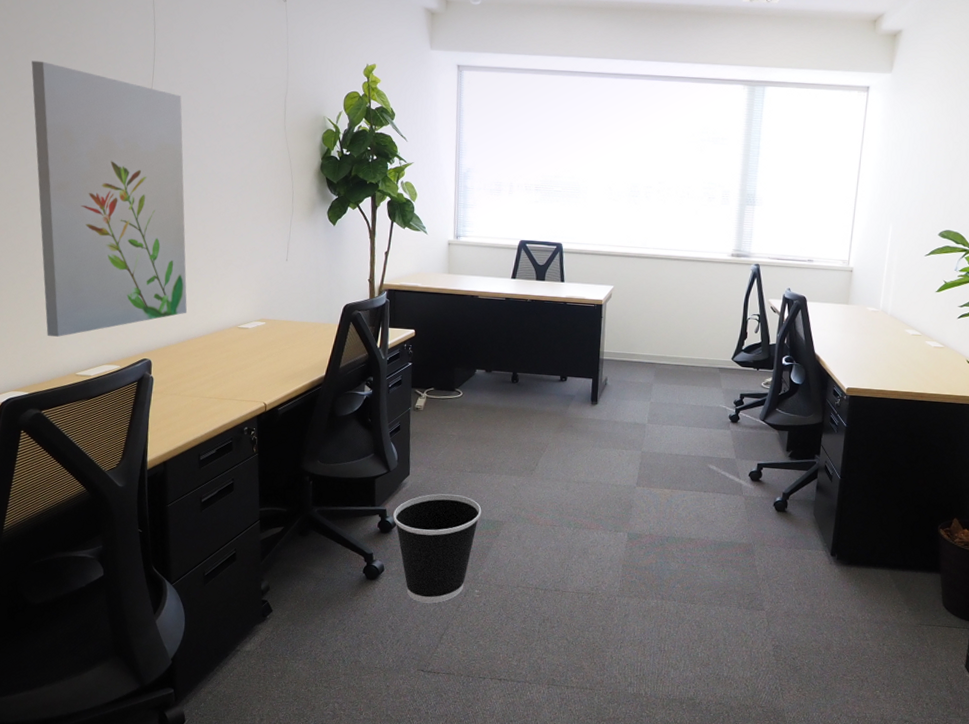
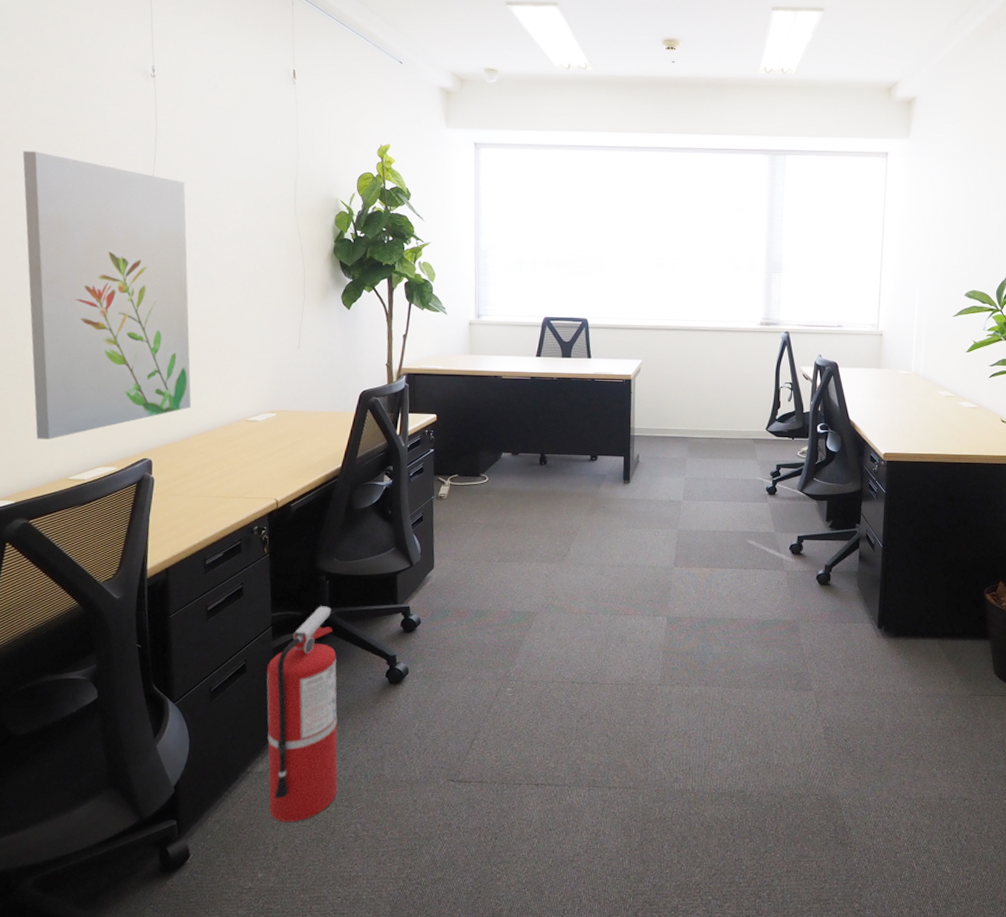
fire extinguisher: none [254,504,319,698] -> present [266,606,338,822]
wastebasket: present [393,493,482,604] -> none [417,586,512,706]

